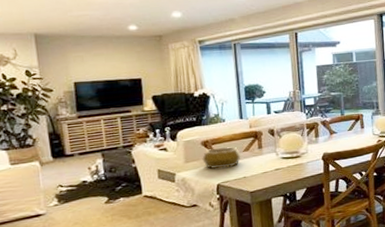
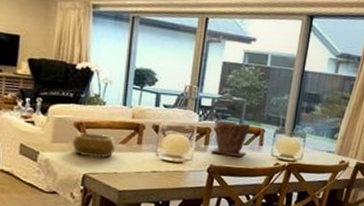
plant pot: none [320,111,352,143] -> present [210,119,251,158]

